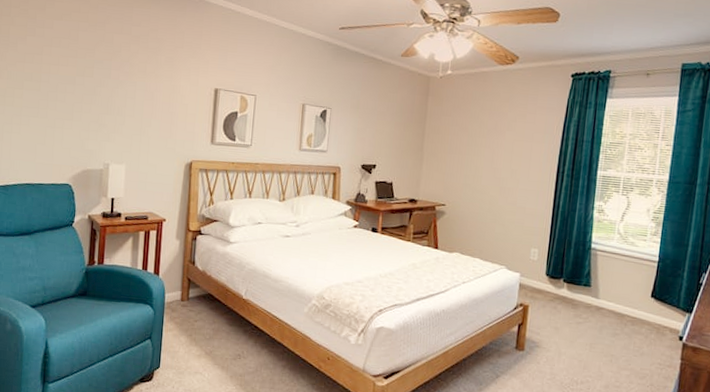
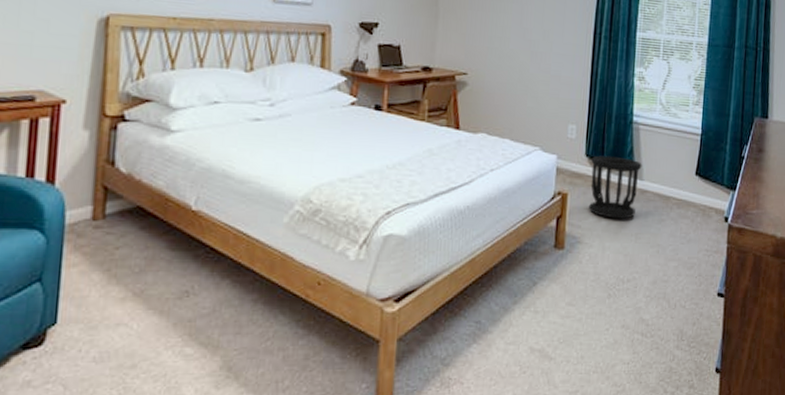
wastebasket: none [547,275,599,331] -> present [589,155,642,219]

